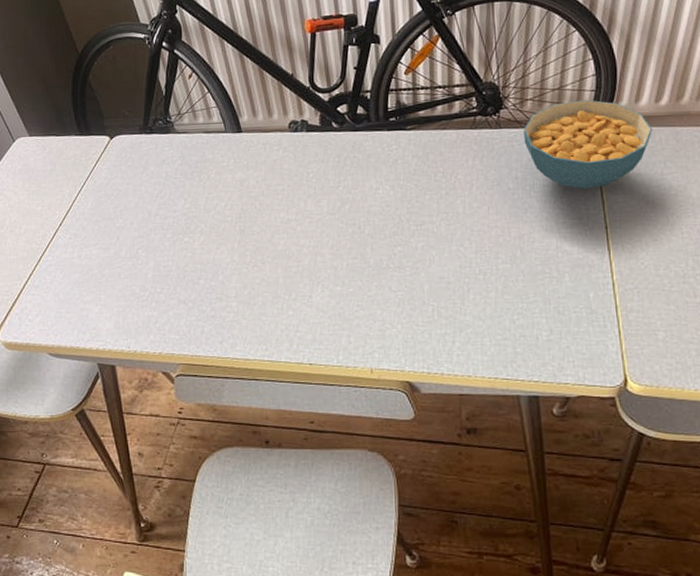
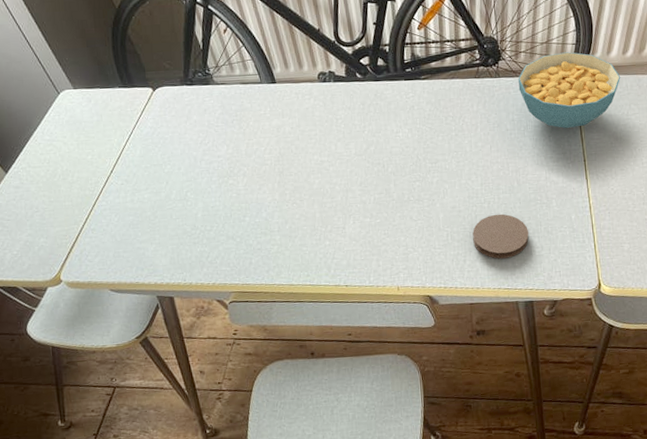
coaster: none [464,288,535,342] -> present [473,213,529,259]

